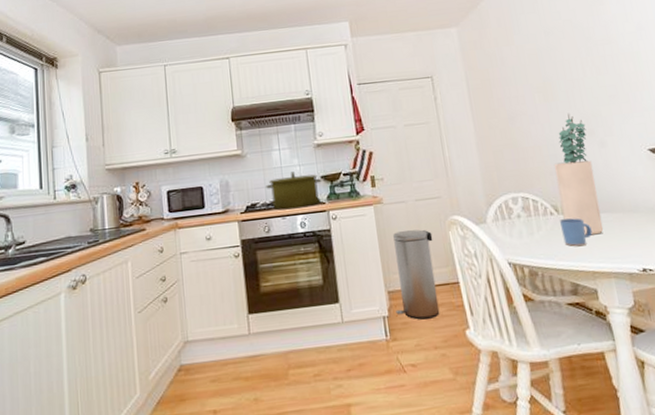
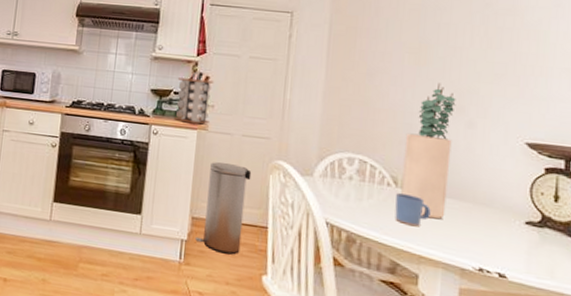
cooking pot: present [266,171,322,211] -> none [95,78,151,117]
spice rack: none [344,149,383,202] -> present [173,71,214,125]

